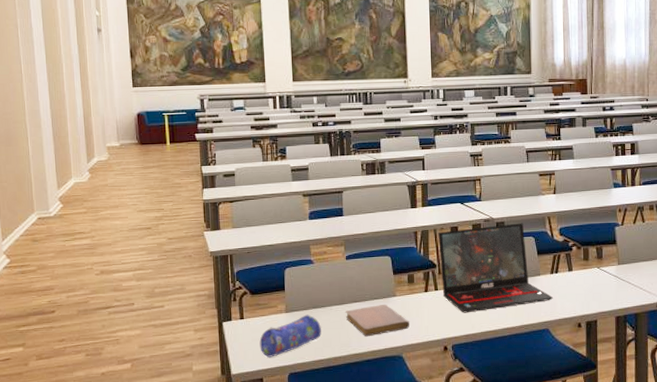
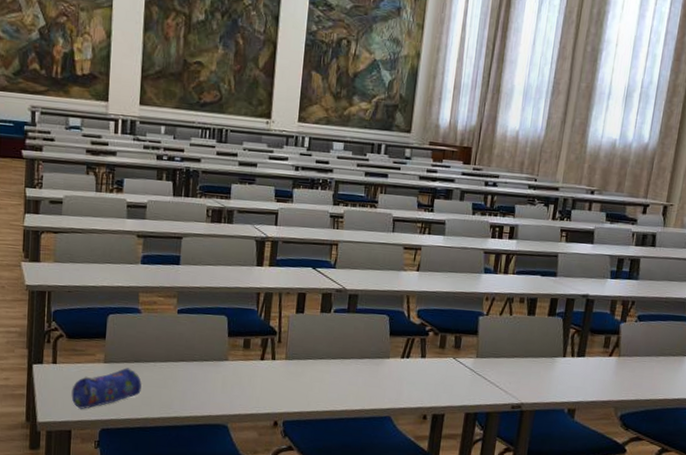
notebook: present [345,304,409,337] -> none [170,367,239,401]
laptop: present [438,223,554,313] -> none [280,296,401,389]

